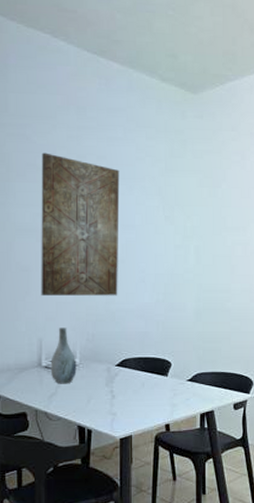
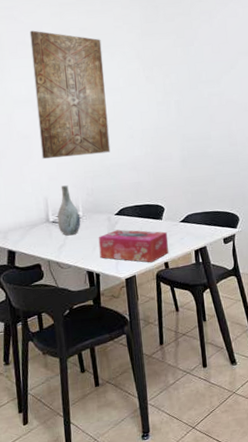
tissue box: none [94,382,172,423] -> present [98,229,169,263]

